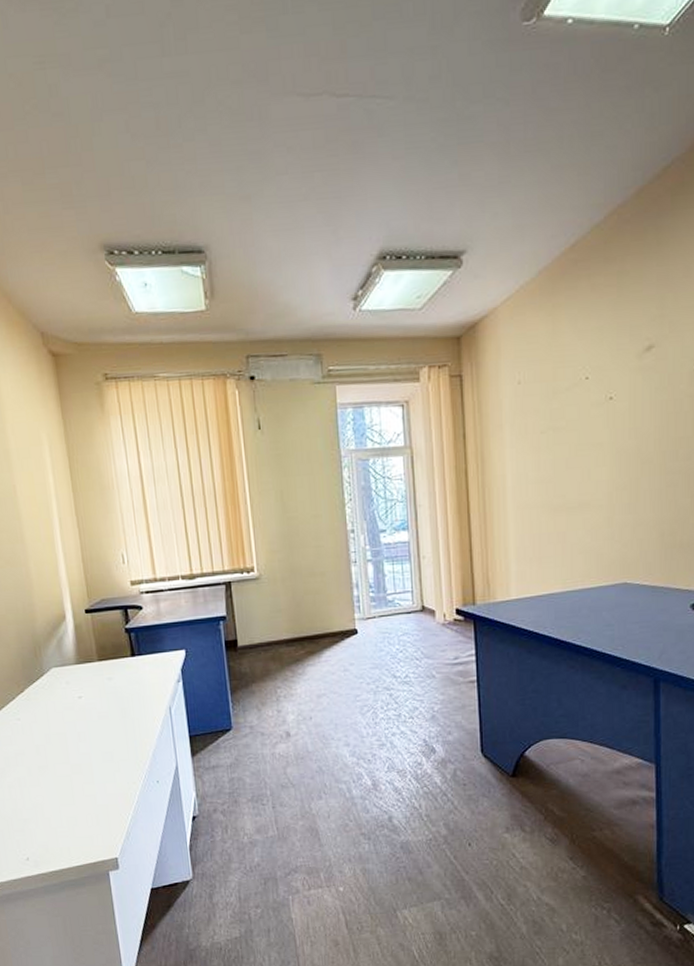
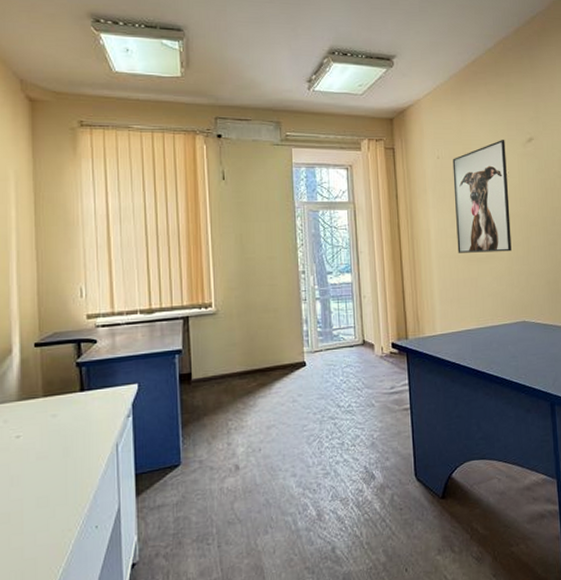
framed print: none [538,351,614,502] -> present [452,140,512,253]

